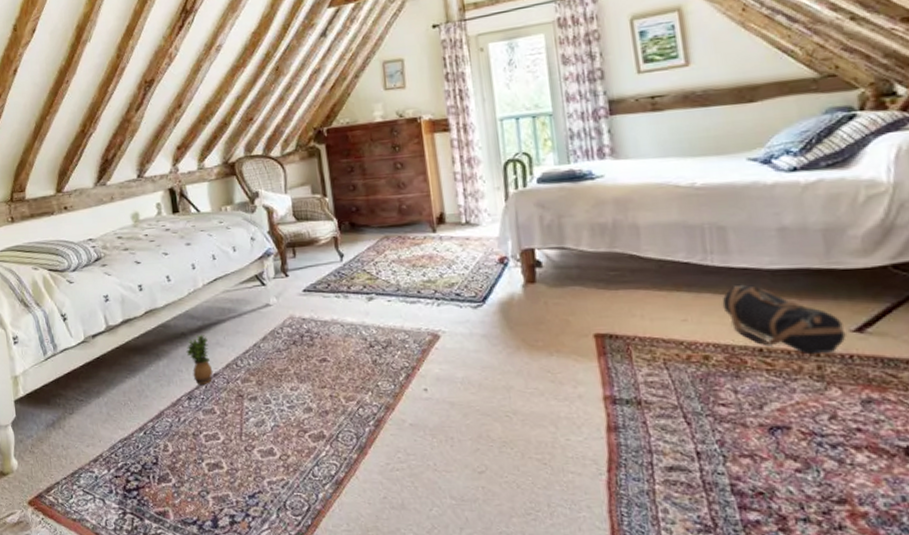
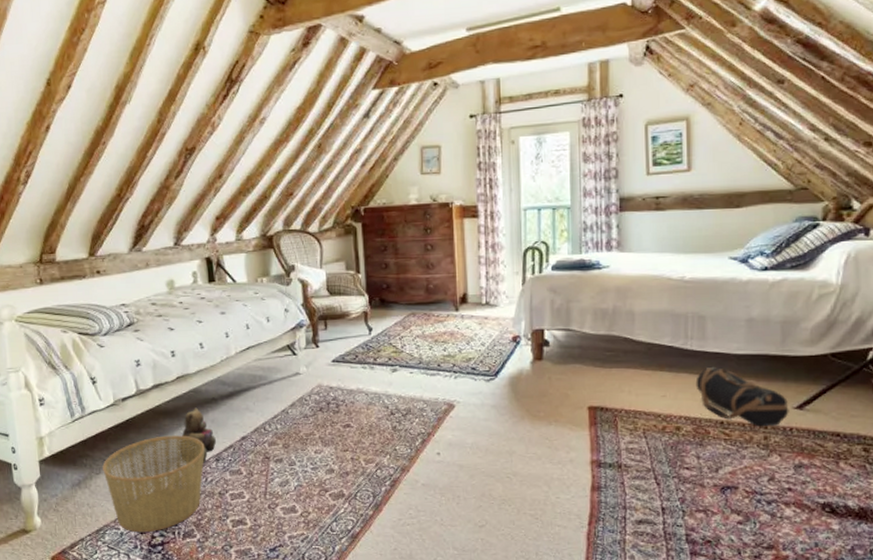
basket: none [75,372,177,477] -> present [102,435,205,533]
teddy bear: none [151,343,188,401] -> present [180,407,216,462]
potted plant: present [186,334,213,384] -> none [216,399,242,447]

